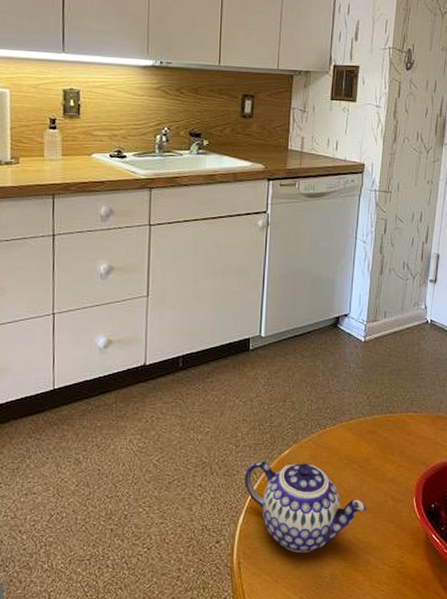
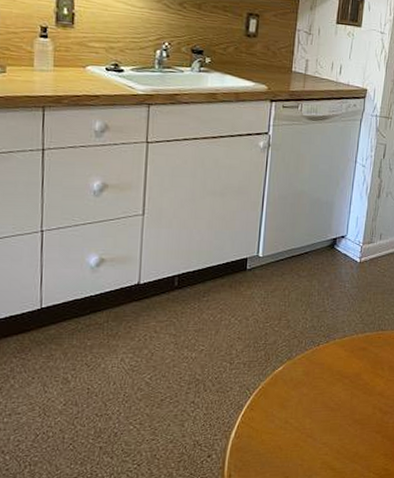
teapot: present [244,461,367,554] -> none [237,378,356,465]

